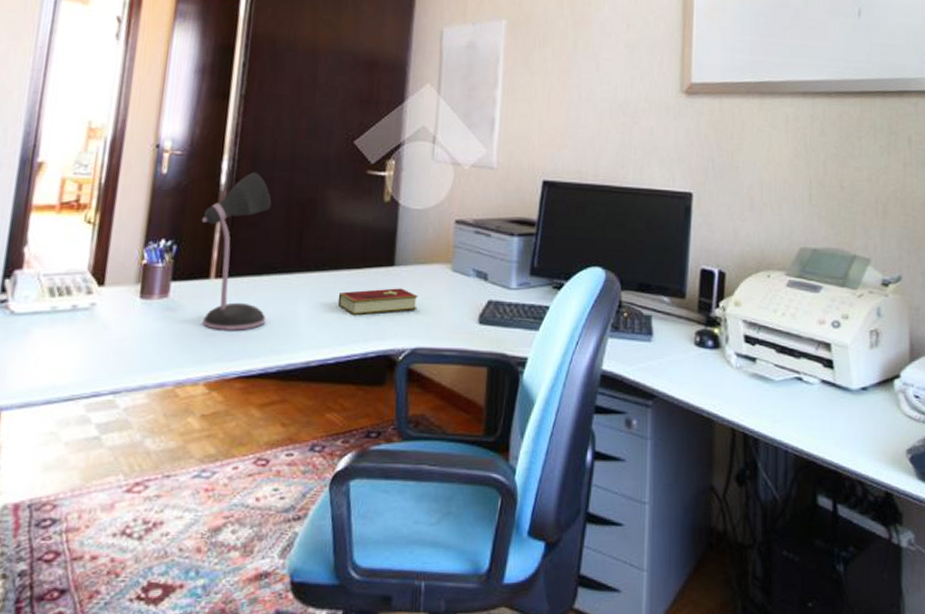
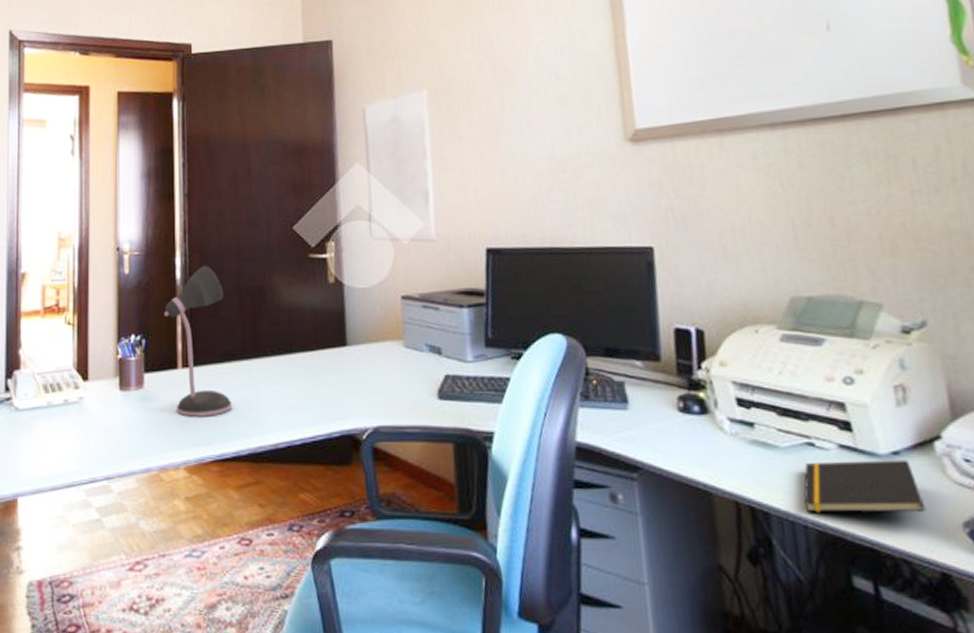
hardcover book: present [337,288,418,316] -> none [296,367,375,397]
notepad: none [788,394,881,441] -> present [803,459,926,513]

